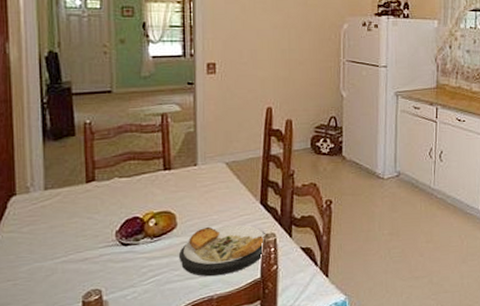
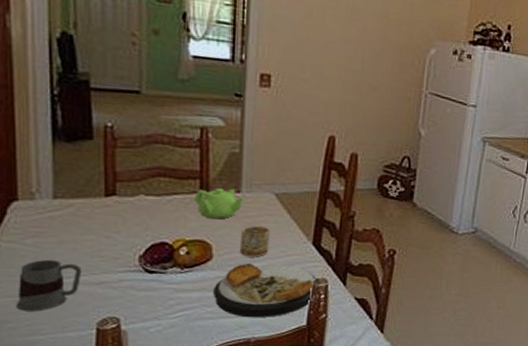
mug: none [15,243,69,293] -> present [16,259,82,312]
teapot: none [158,163,200,192] -> present [193,188,244,219]
mug: none [200,193,224,222] -> present [241,226,270,258]

